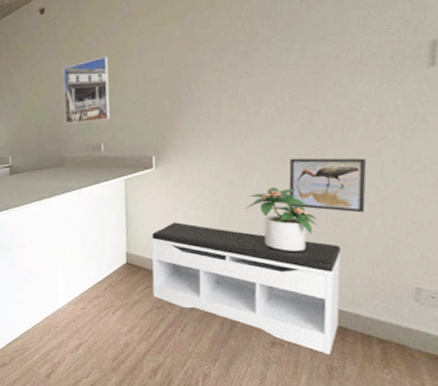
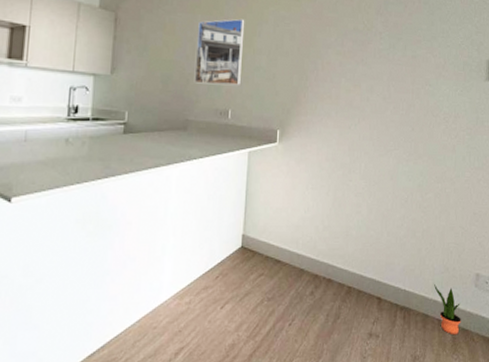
bench: present [150,222,341,354] -> none [264,203,426,343]
potted plant: present [245,187,318,251] -> none [354,172,410,237]
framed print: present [289,158,367,213] -> none [389,146,446,202]
potted plant: none [355,298,395,350] -> present [434,284,461,335]

